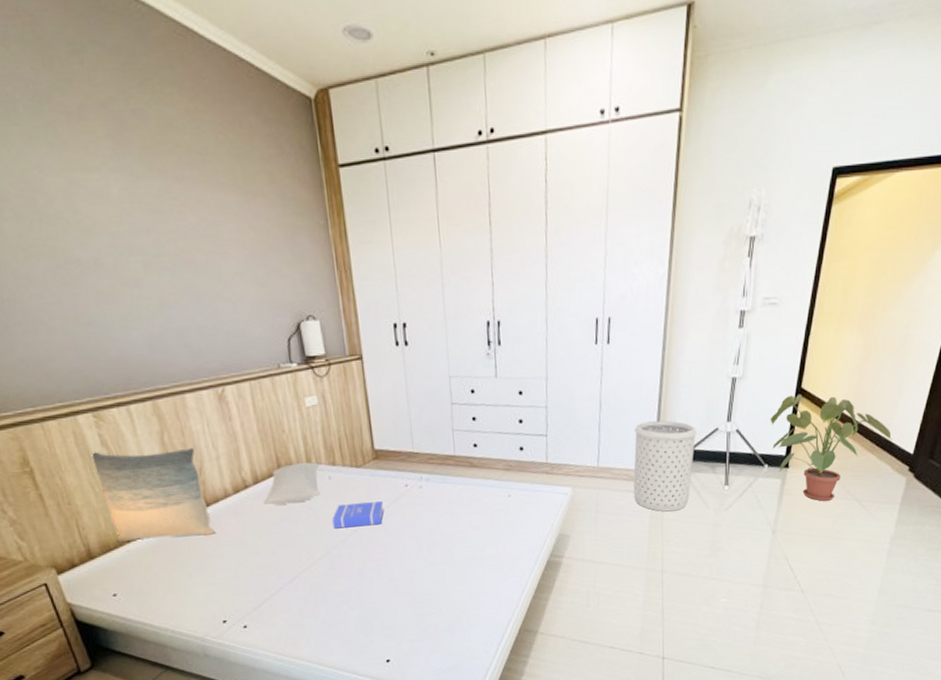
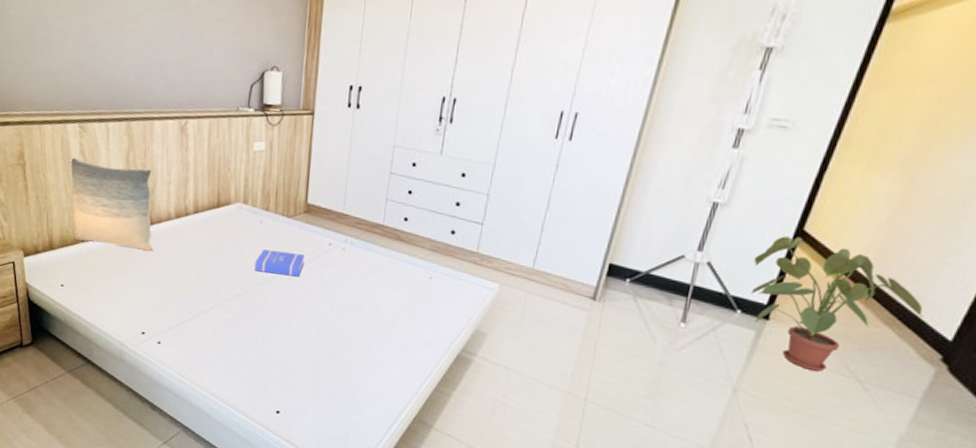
pillow: present [263,462,321,505] -> none [198,201,255,239]
laundry basket: present [633,420,698,512] -> none [567,231,658,338]

